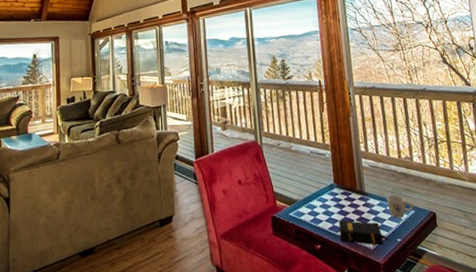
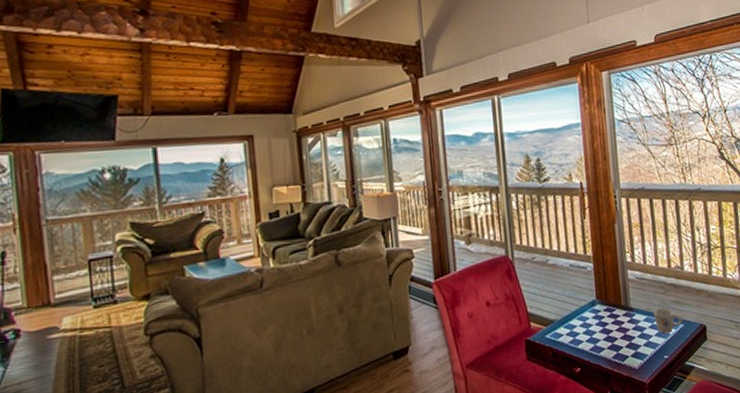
book: present [339,220,390,246] -> none [601,339,657,365]

